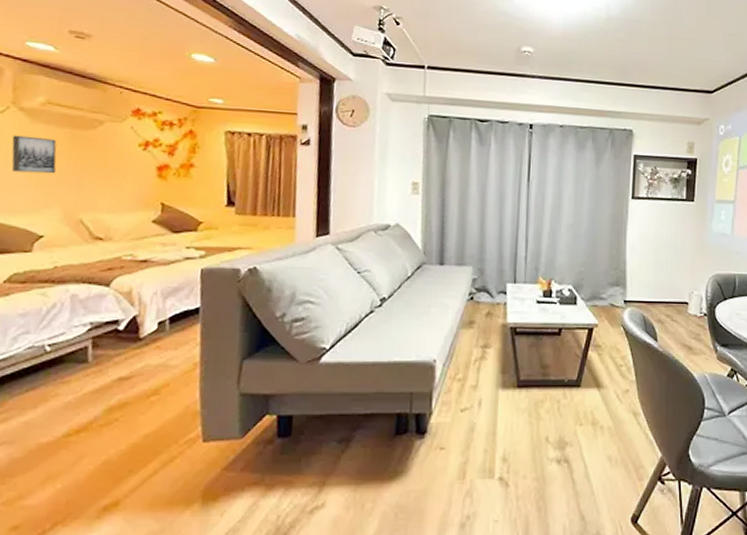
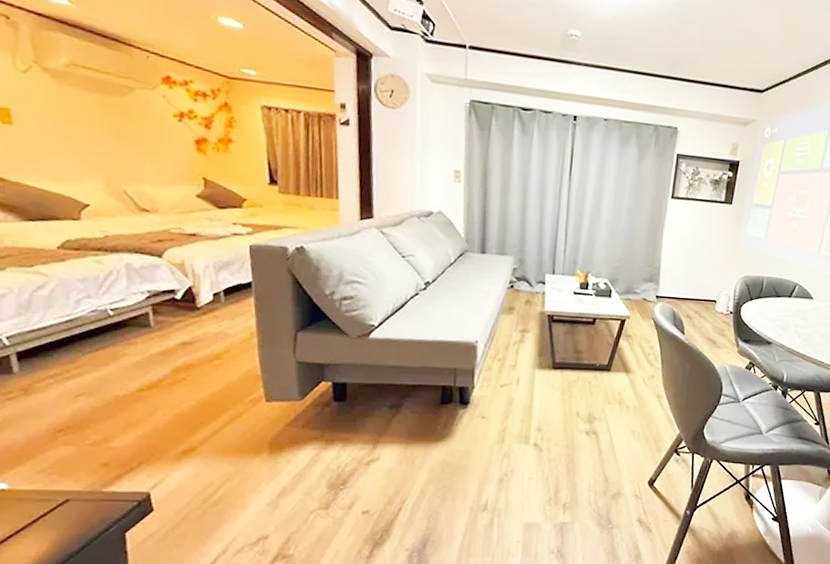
wall art: present [11,135,57,174] -> none [40,97,92,142]

